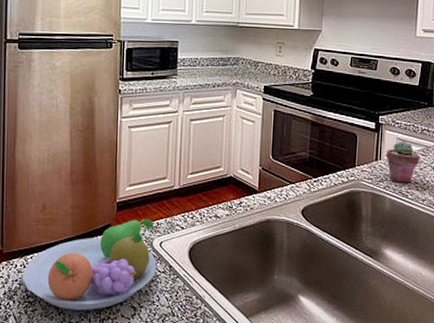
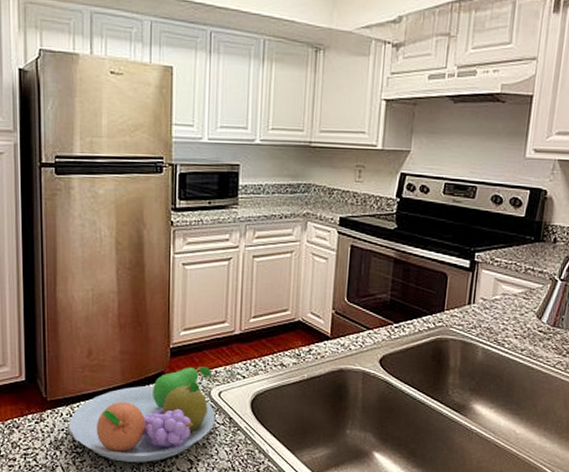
potted succulent: present [387,141,420,183] -> none [481,282,522,330]

